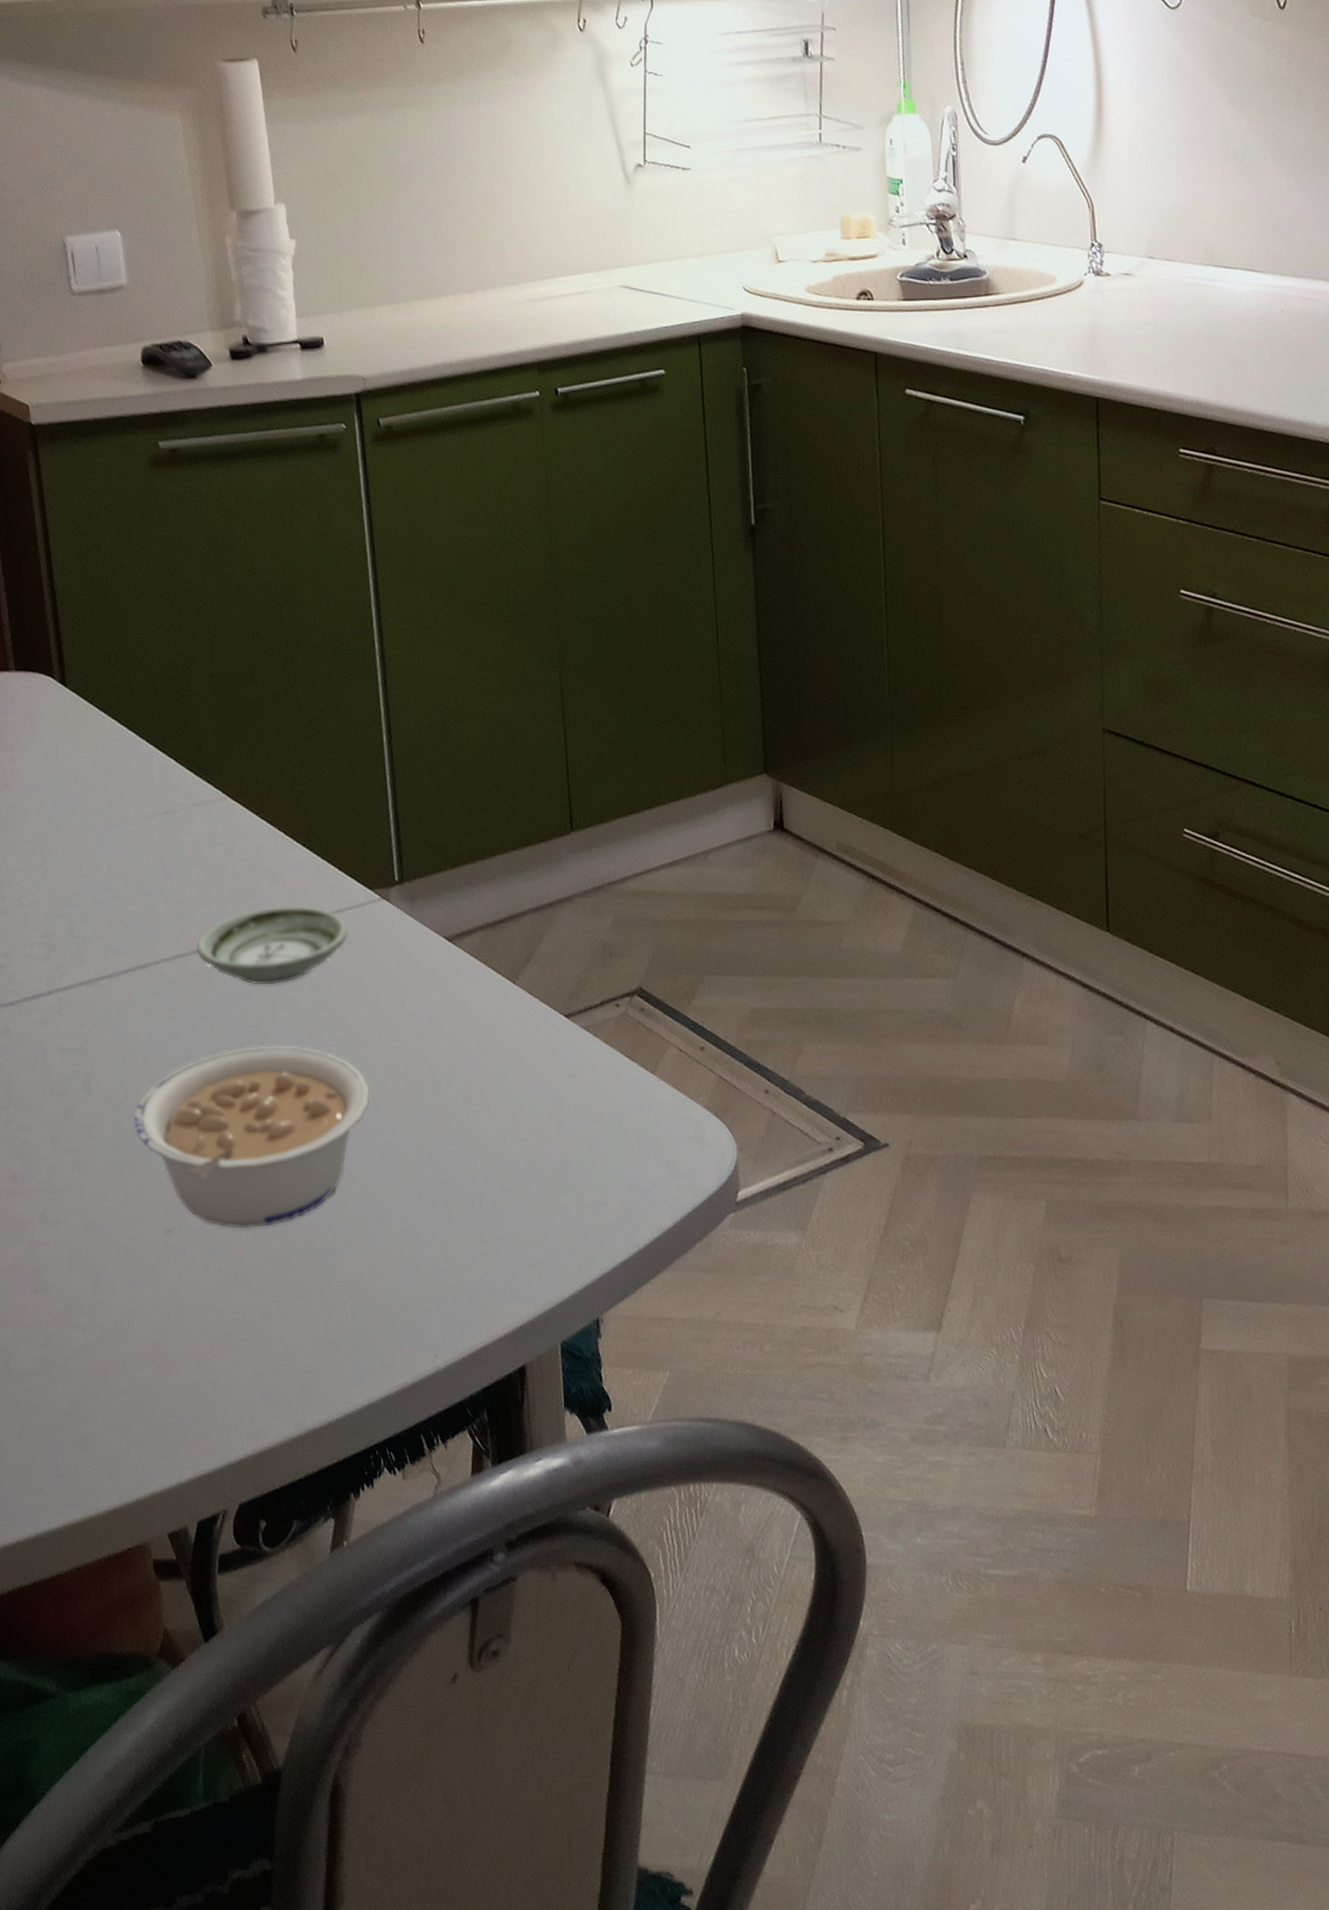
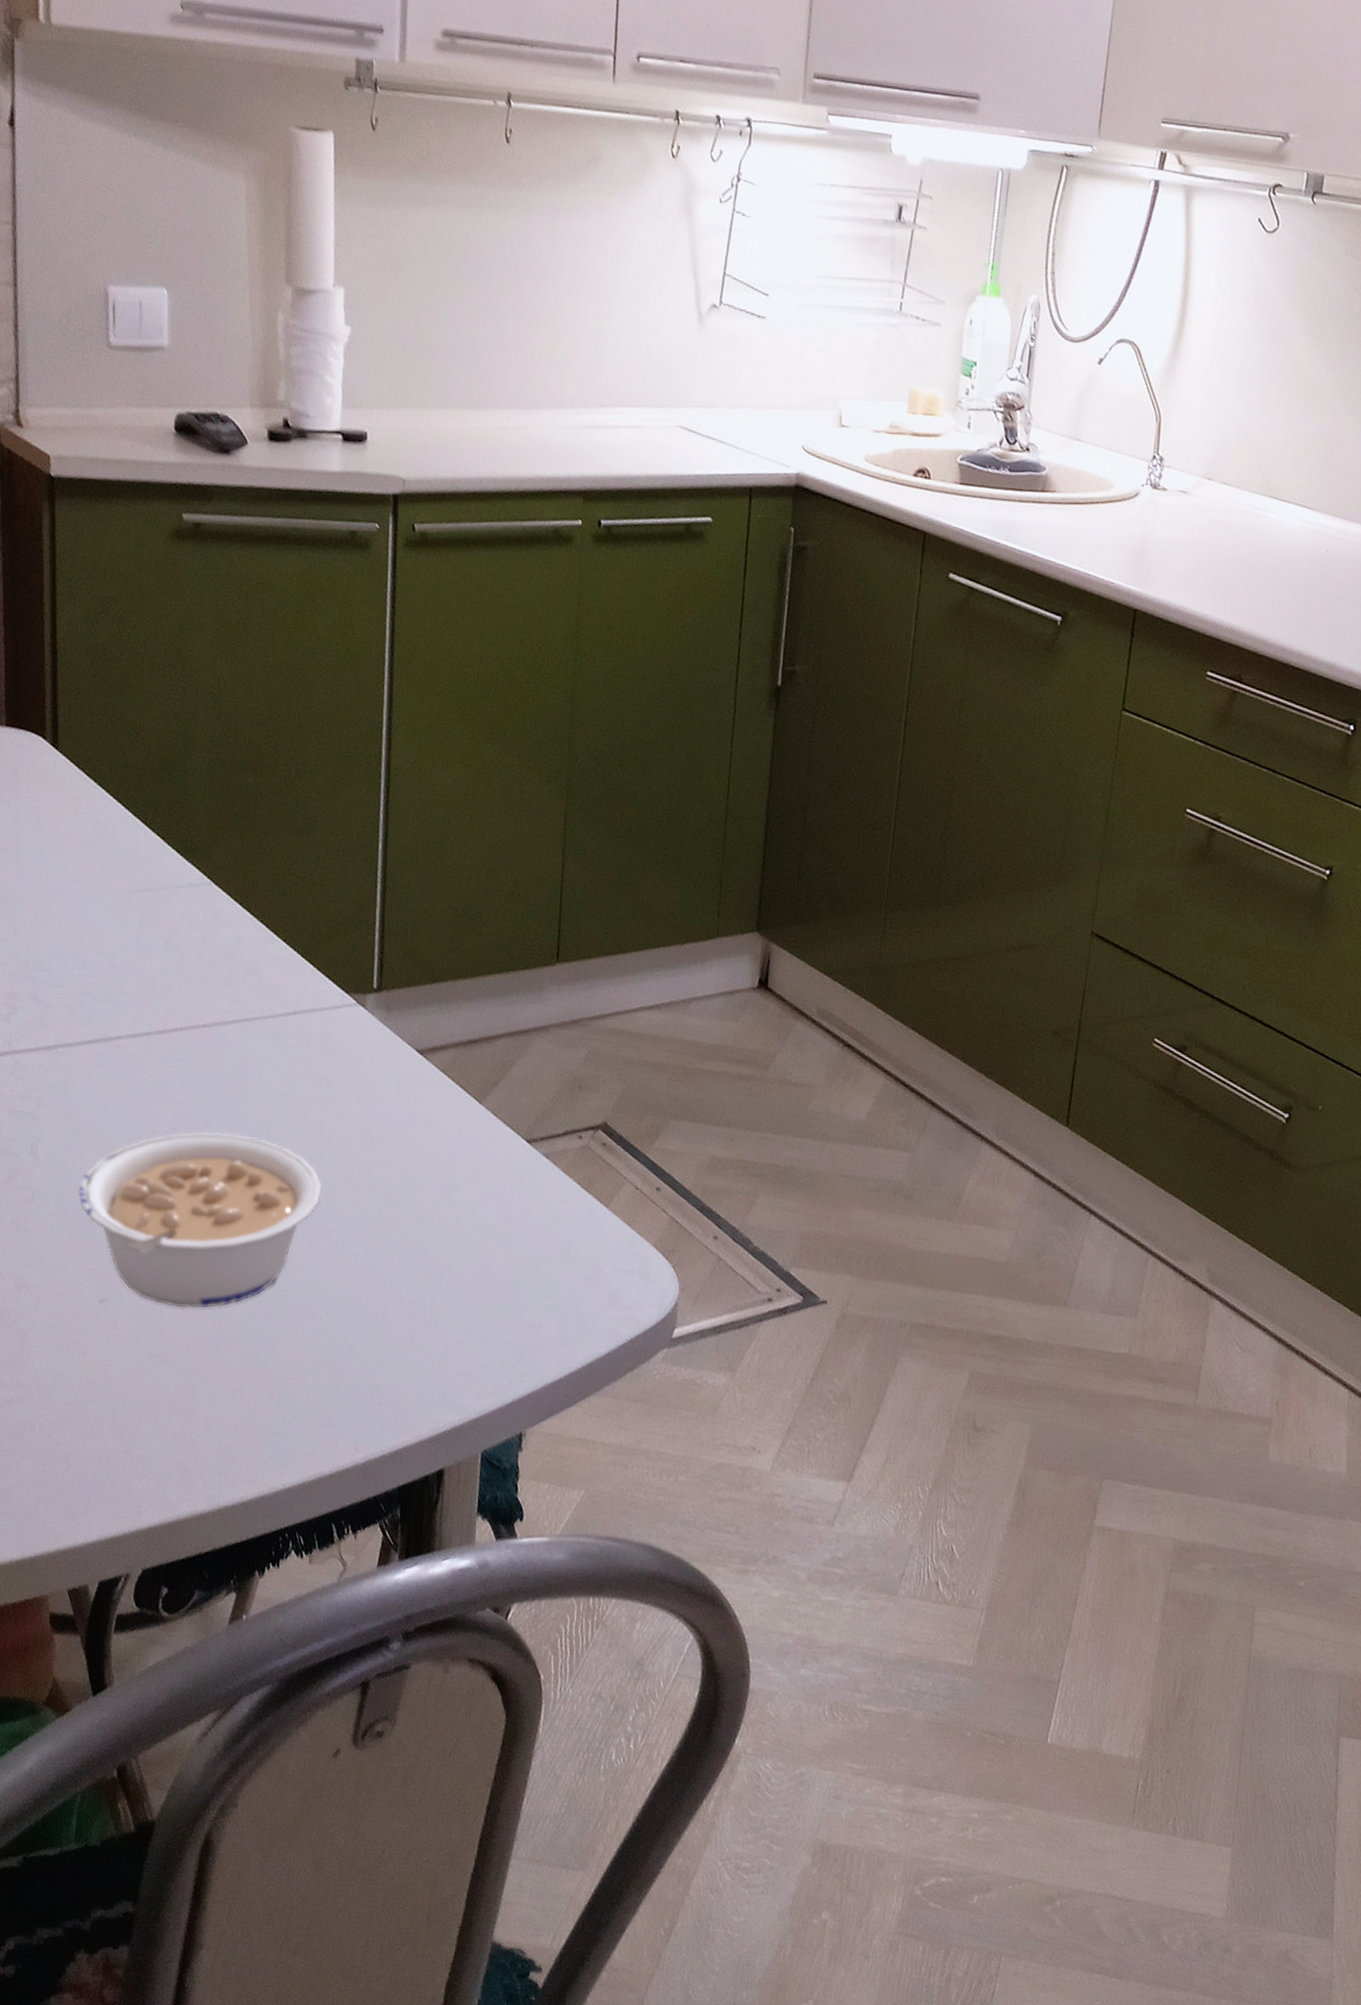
saucer: present [196,906,349,985] -> none [162,997,321,1075]

